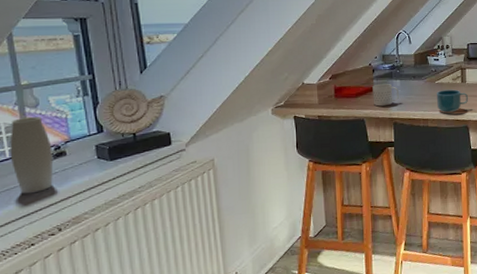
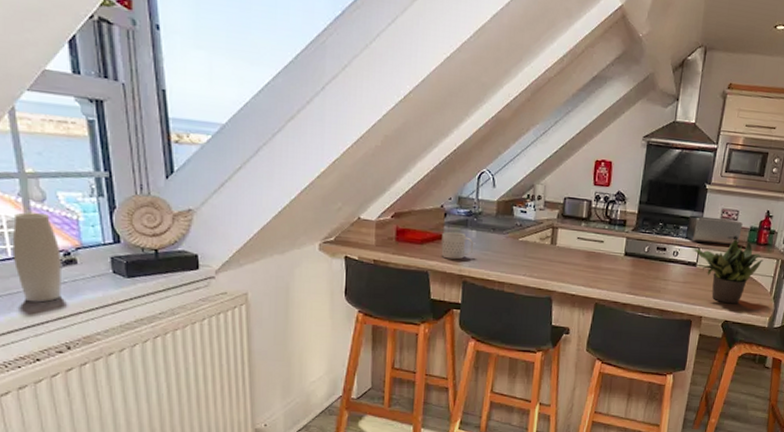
cup: present [436,89,468,113] -> none [517,250,556,279]

